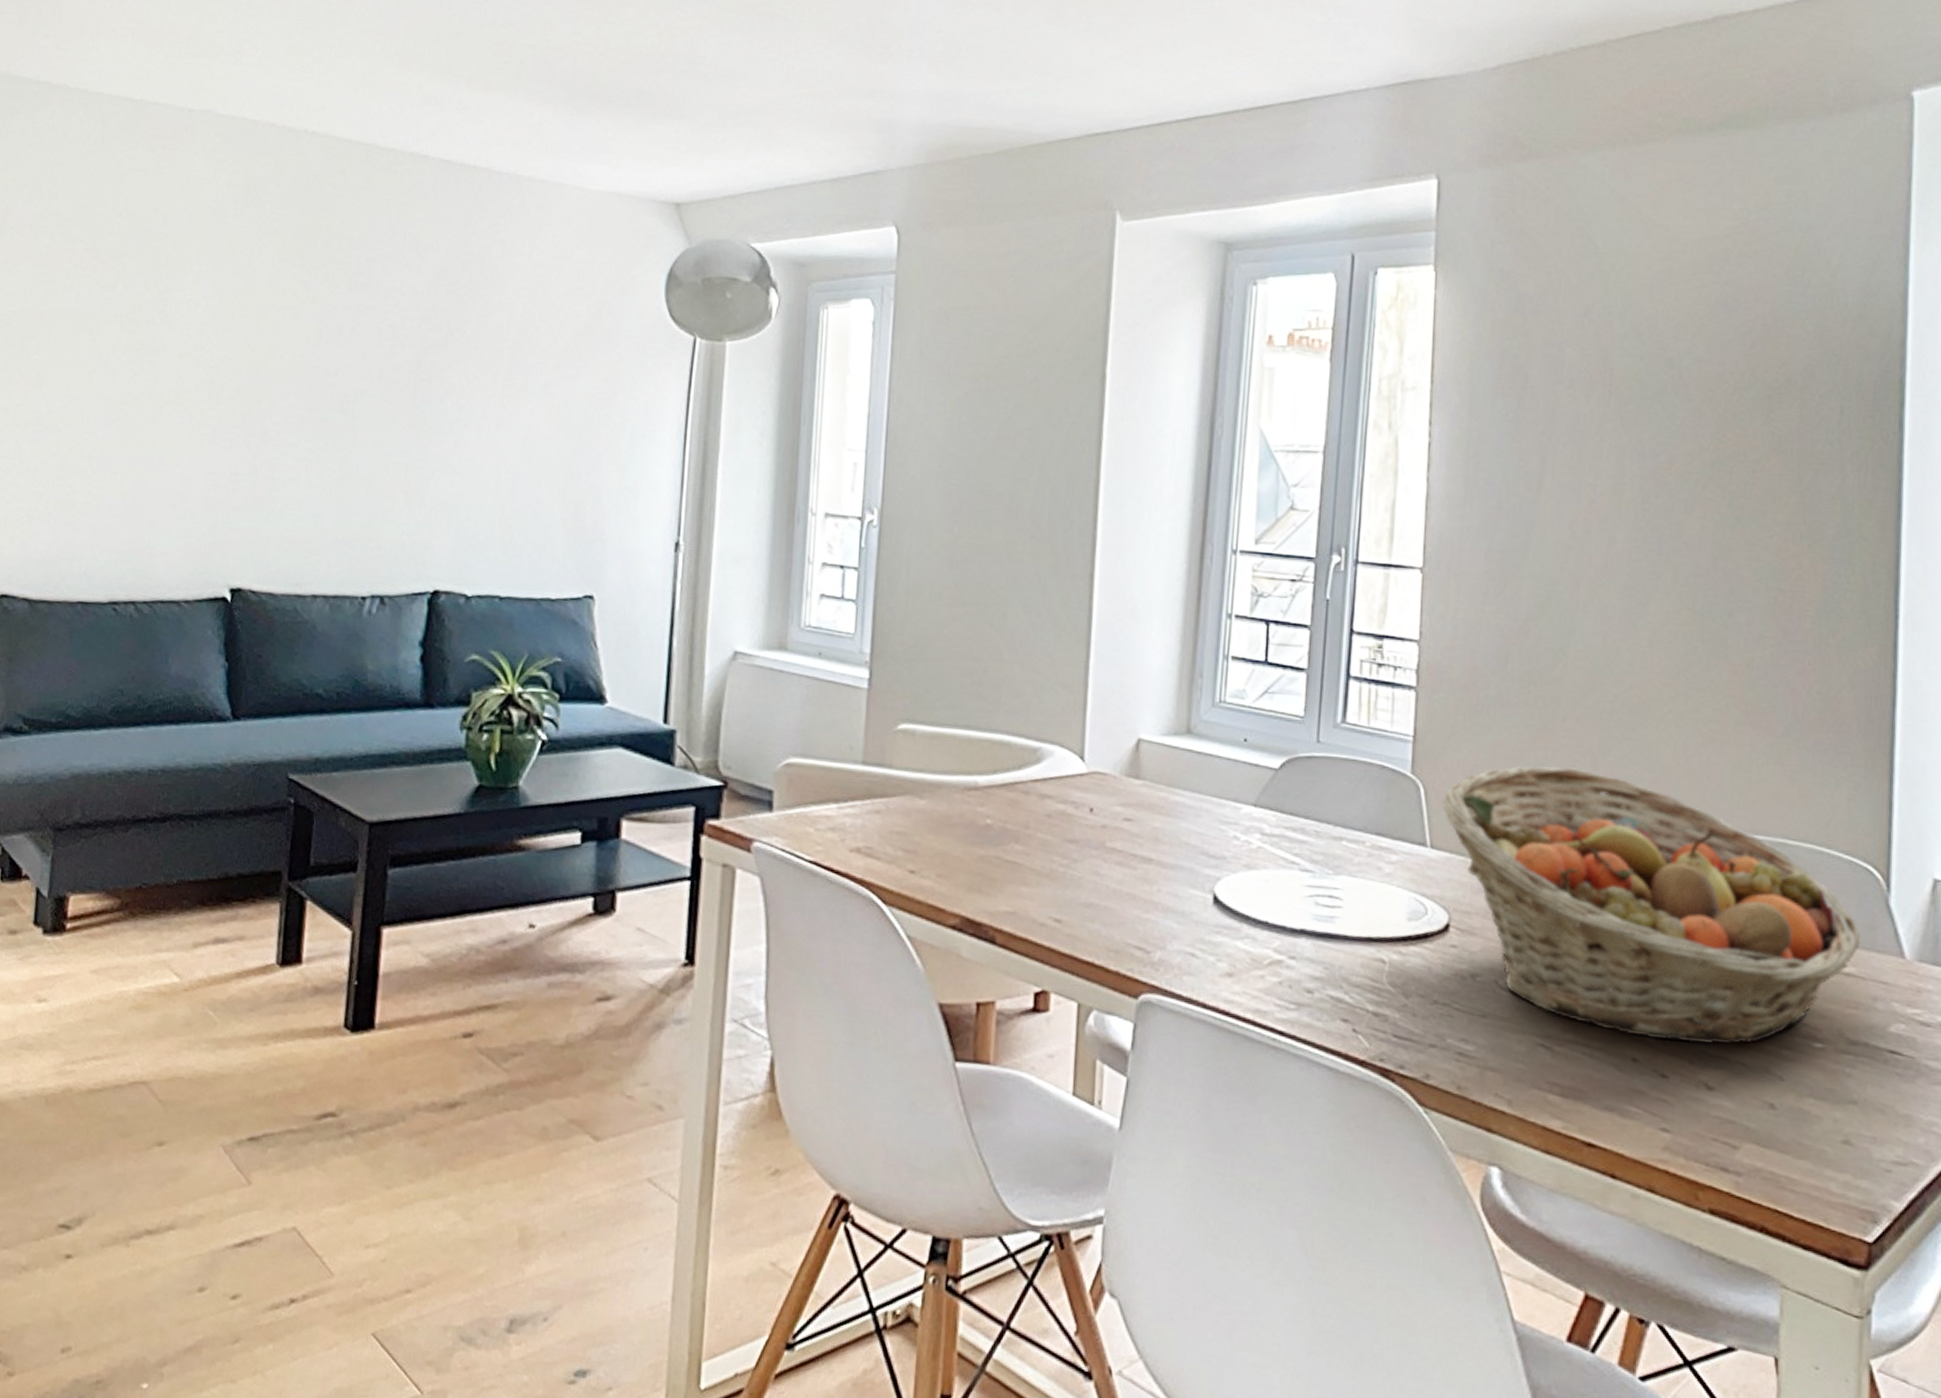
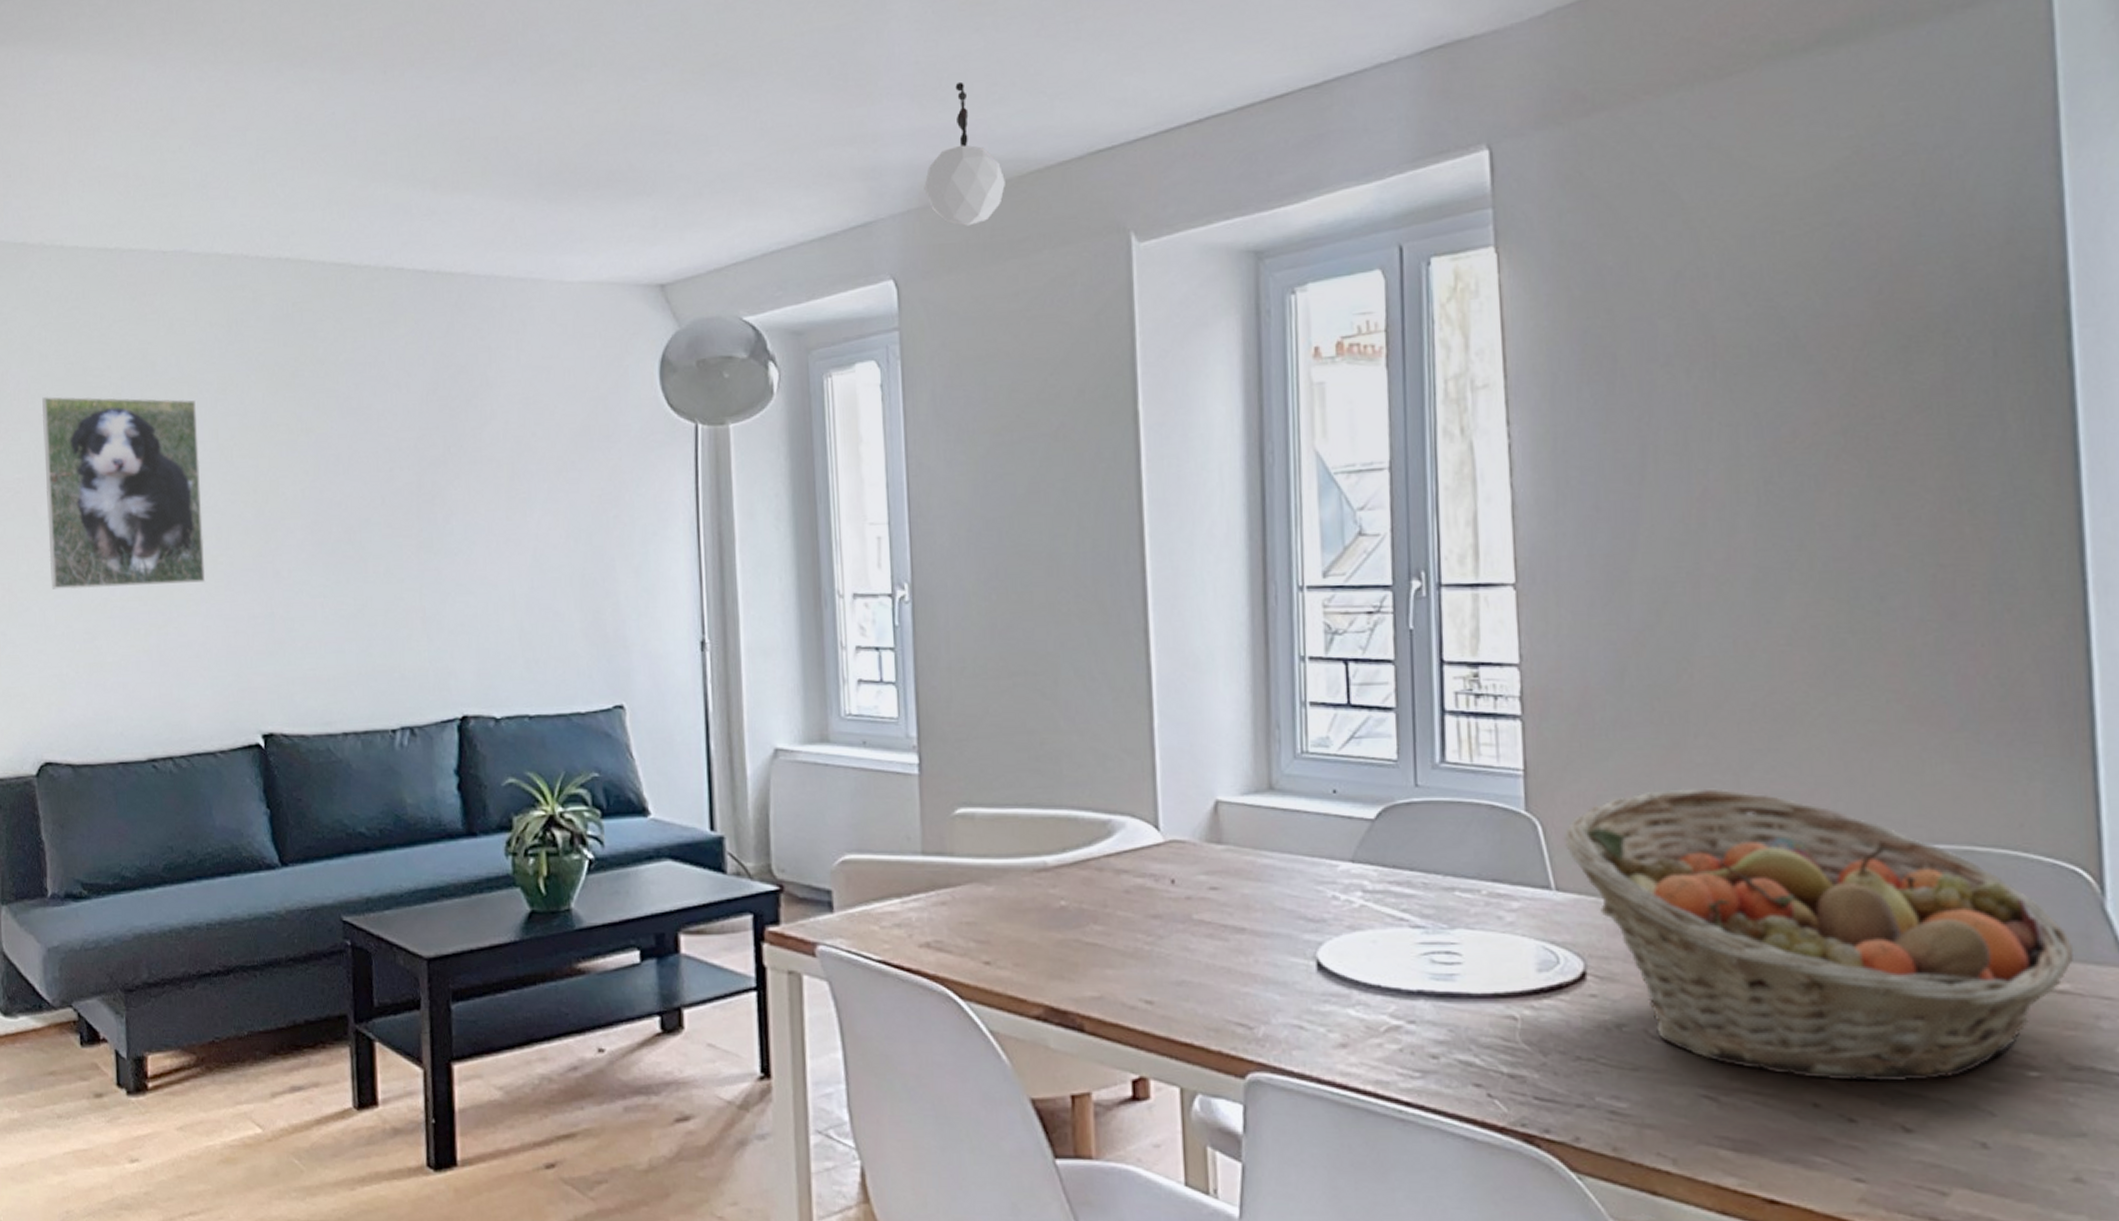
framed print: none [31,234,204,434] -> present [42,396,206,590]
pendant lamp: none [933,54,1008,186] -> present [924,81,1005,226]

